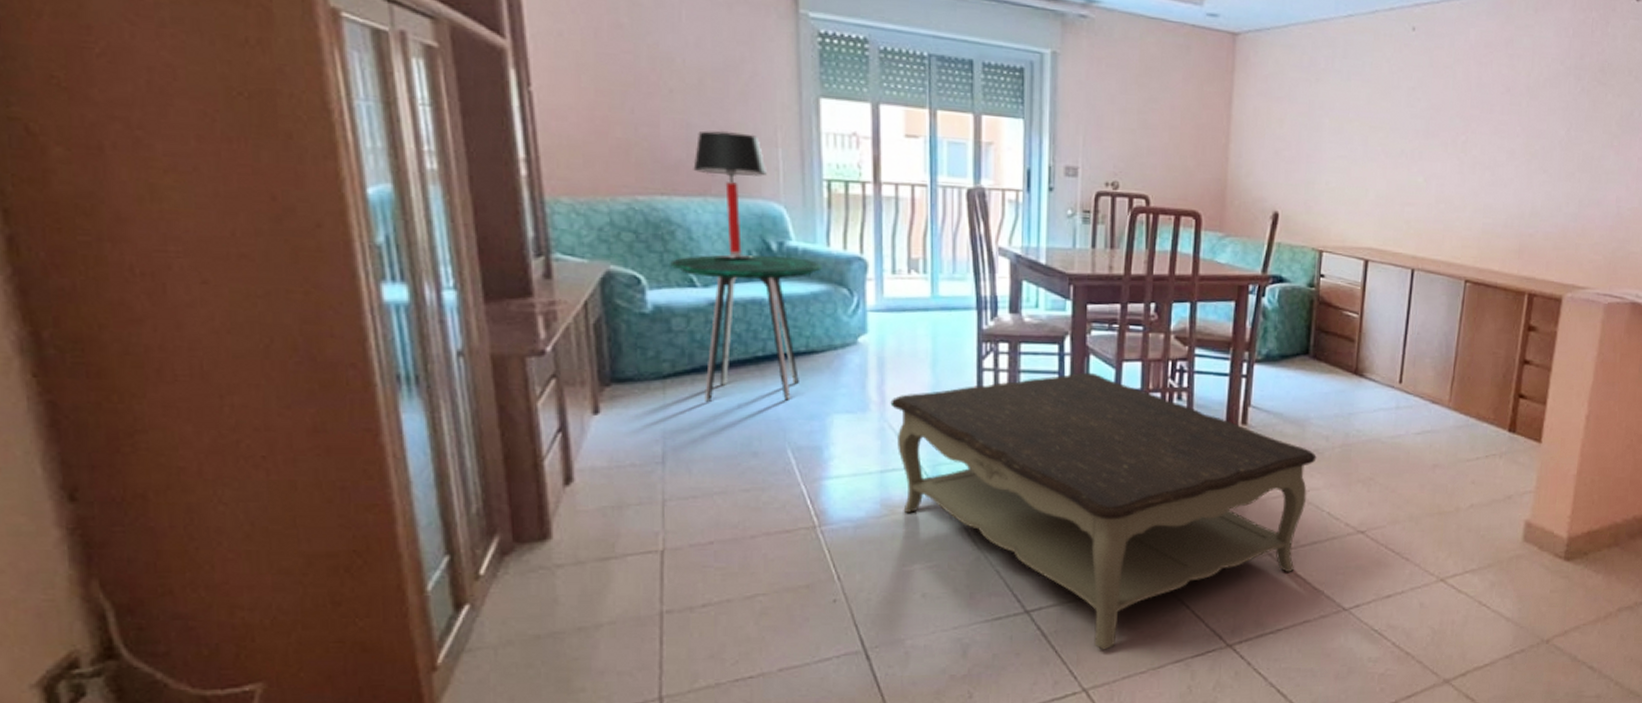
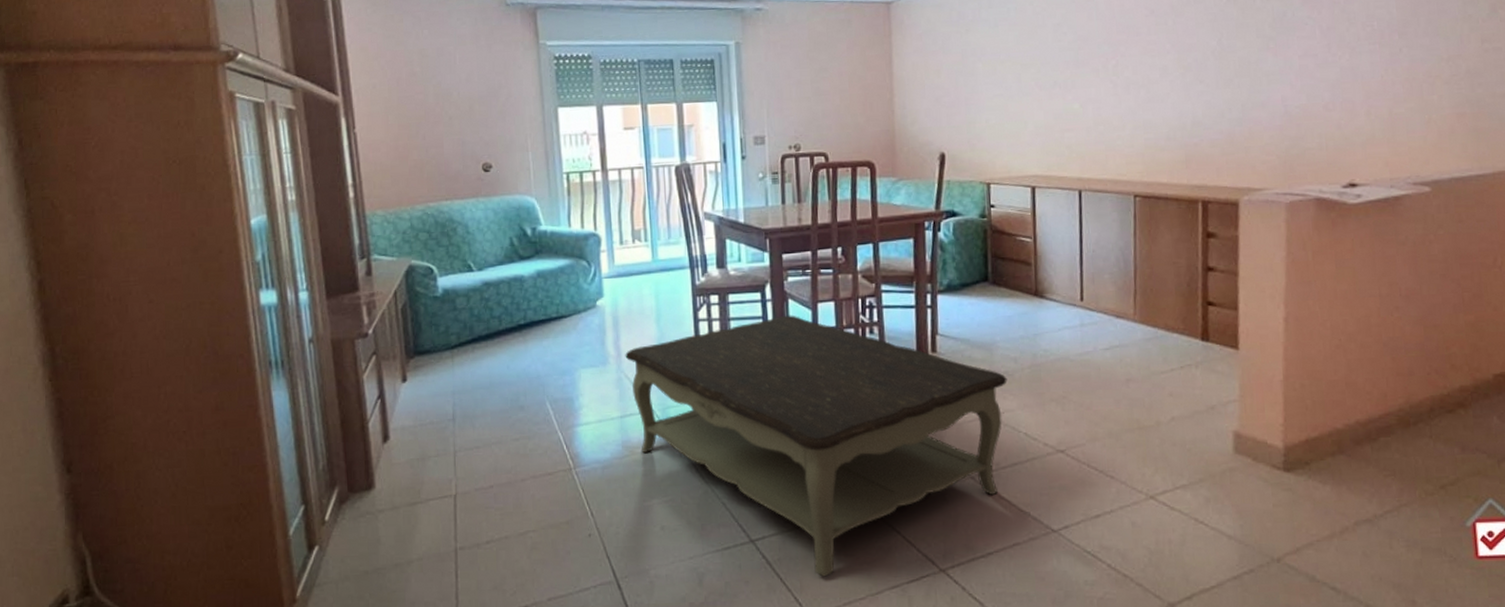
side table: present [670,255,822,402] -> none [454,239,566,366]
table lamp: present [693,130,767,259] -> none [468,143,521,246]

